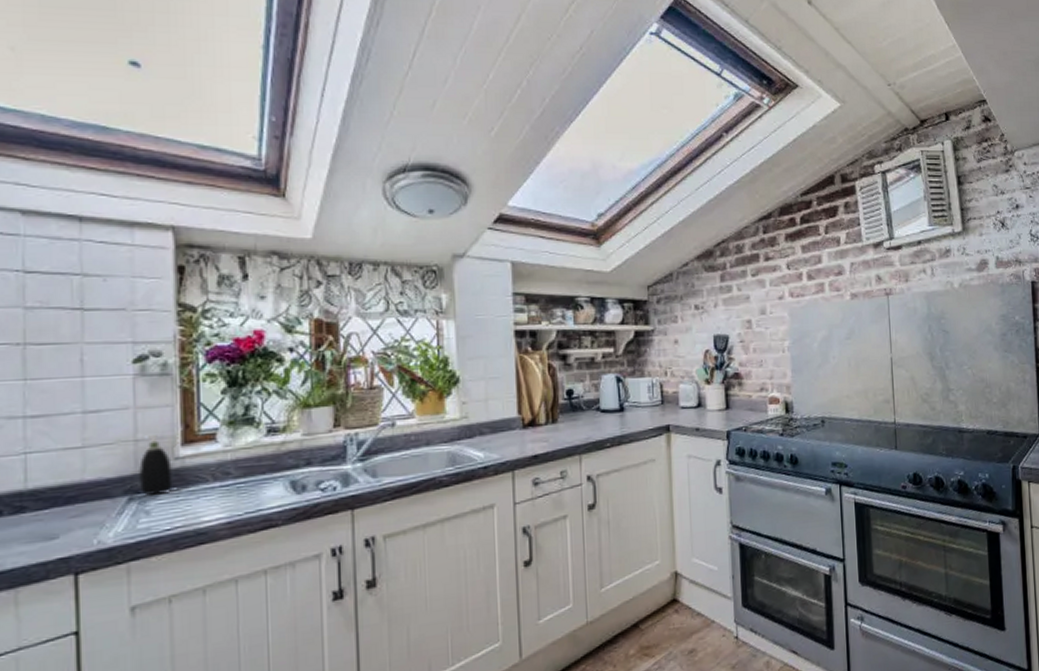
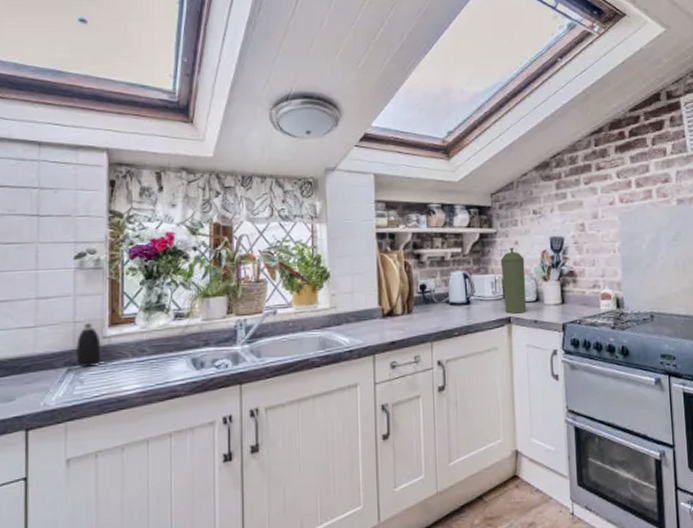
canister: none [658,347,688,422] -> present [500,248,527,314]

